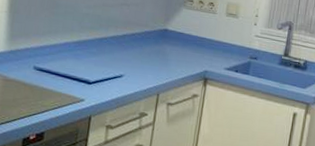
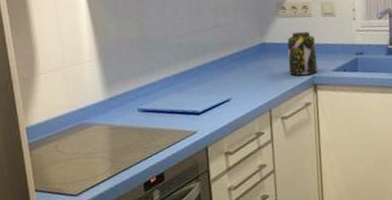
jar: none [183,25,215,68] -> present [287,31,318,76]

